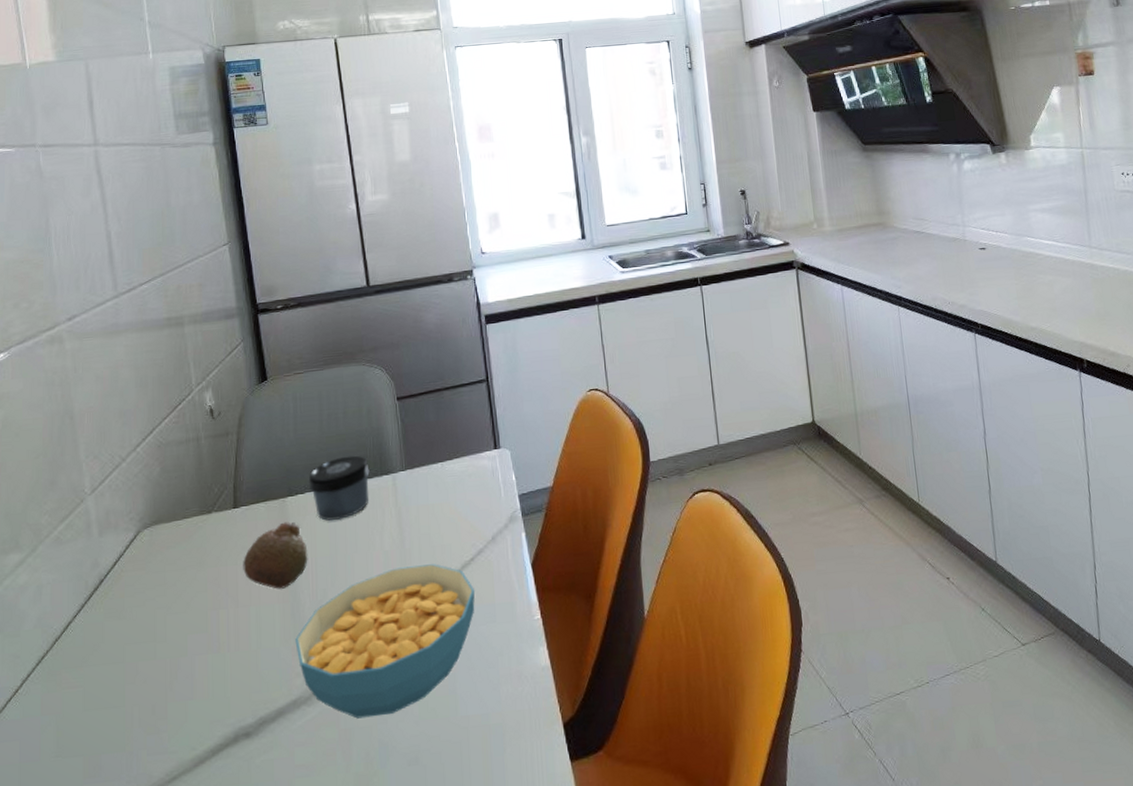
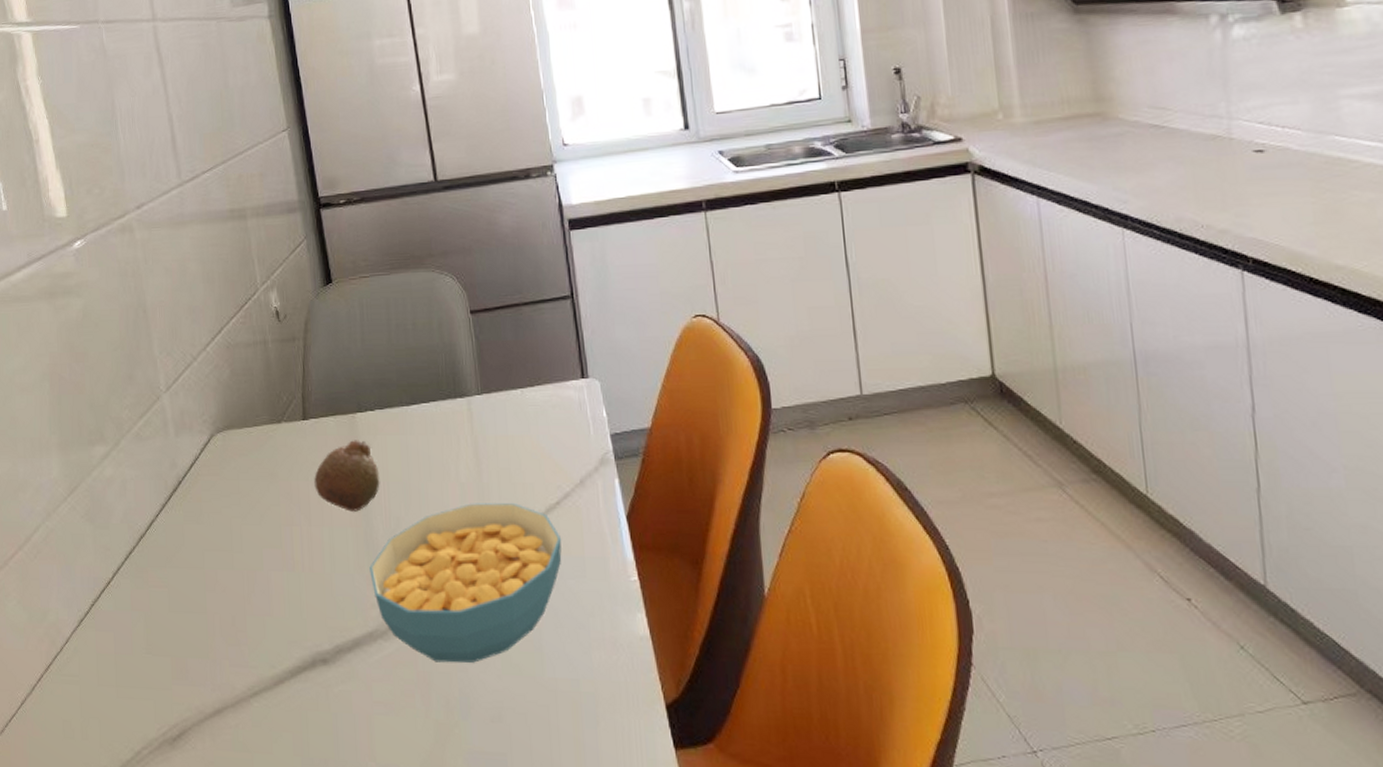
jar: present [308,455,370,521] -> none [378,373,443,443]

